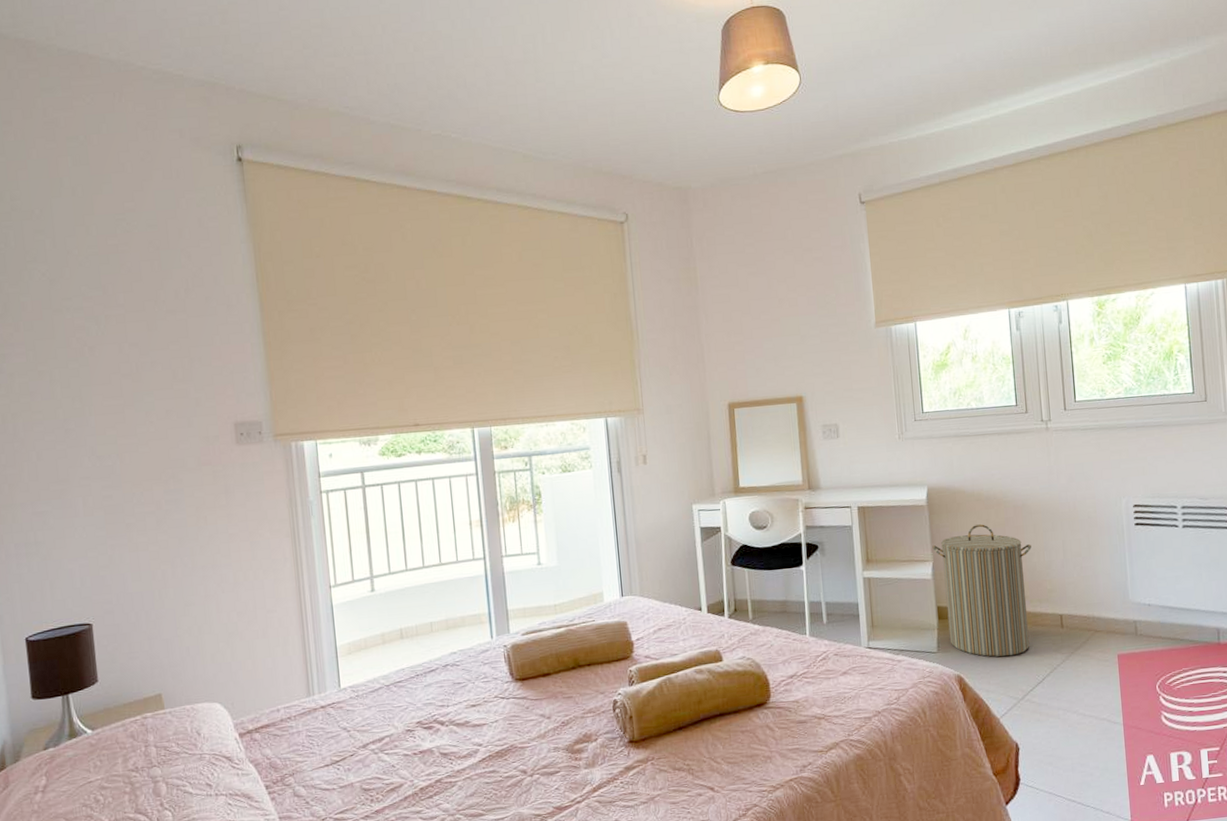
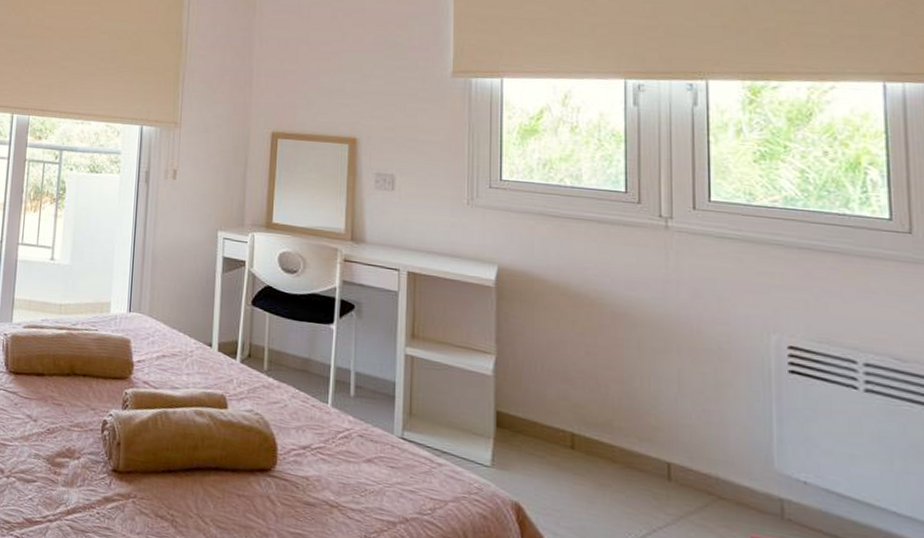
laundry hamper: present [932,524,1031,657] -> none [497,324,633,499]

